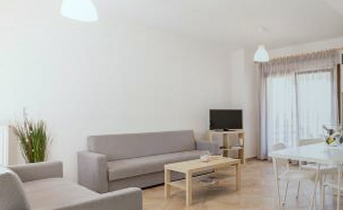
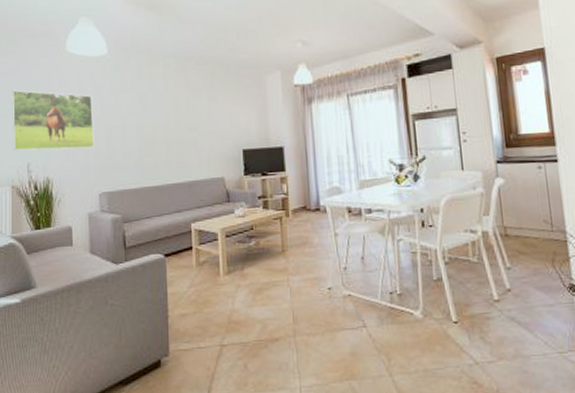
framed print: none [9,44,84,99] -> present [12,90,94,151]

